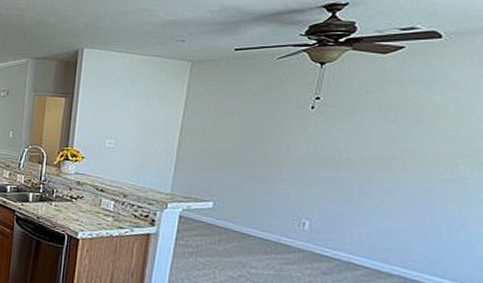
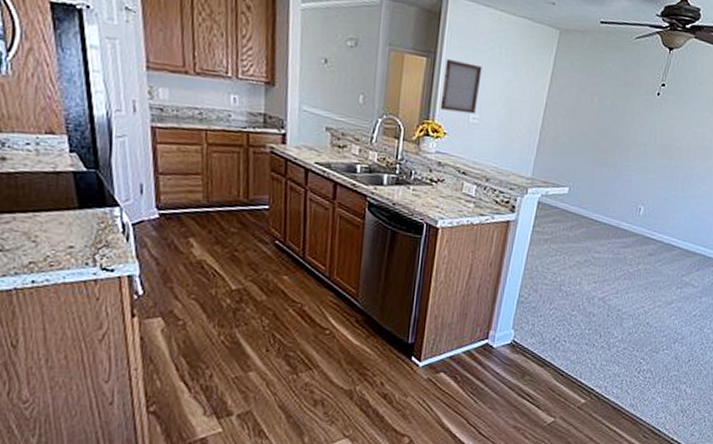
wall art: none [78,97,116,140] -> present [440,59,482,114]

